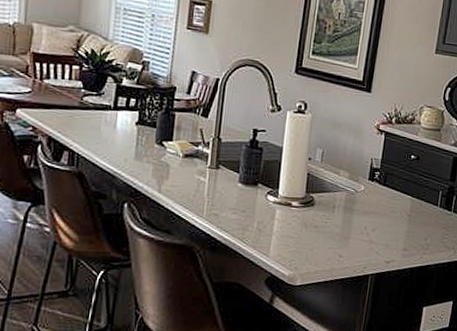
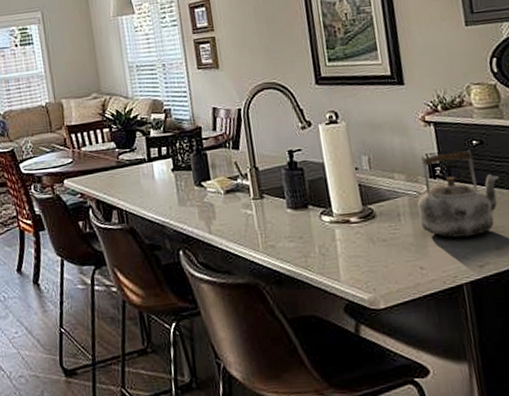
kettle: none [349,159,423,237] -> present [417,149,499,238]

